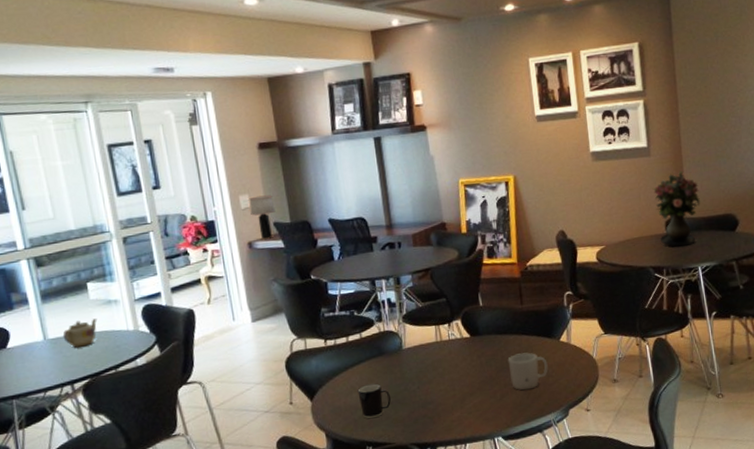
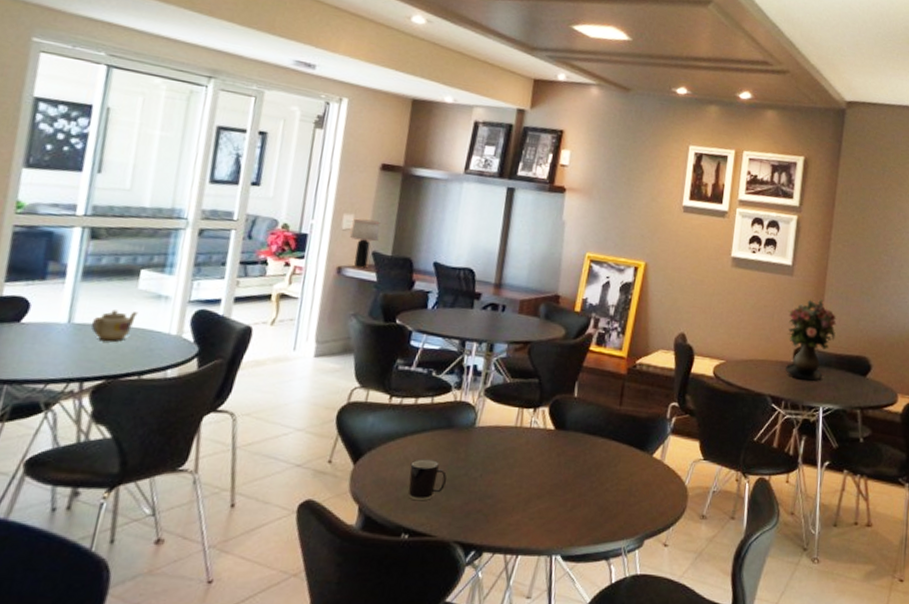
mug: present [507,352,548,391] -> none [587,461,634,506]

